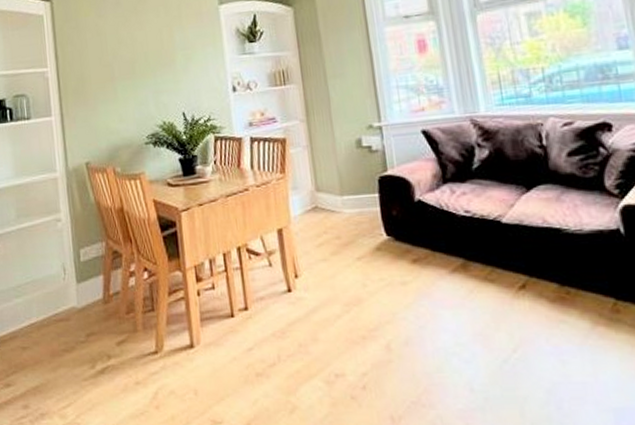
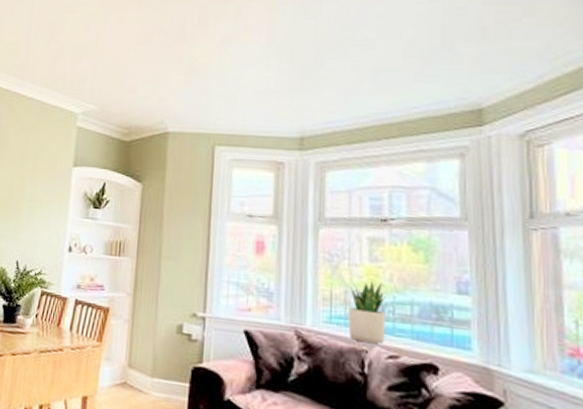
planter: none [515,55,558,117] -> present [348,281,386,345]

